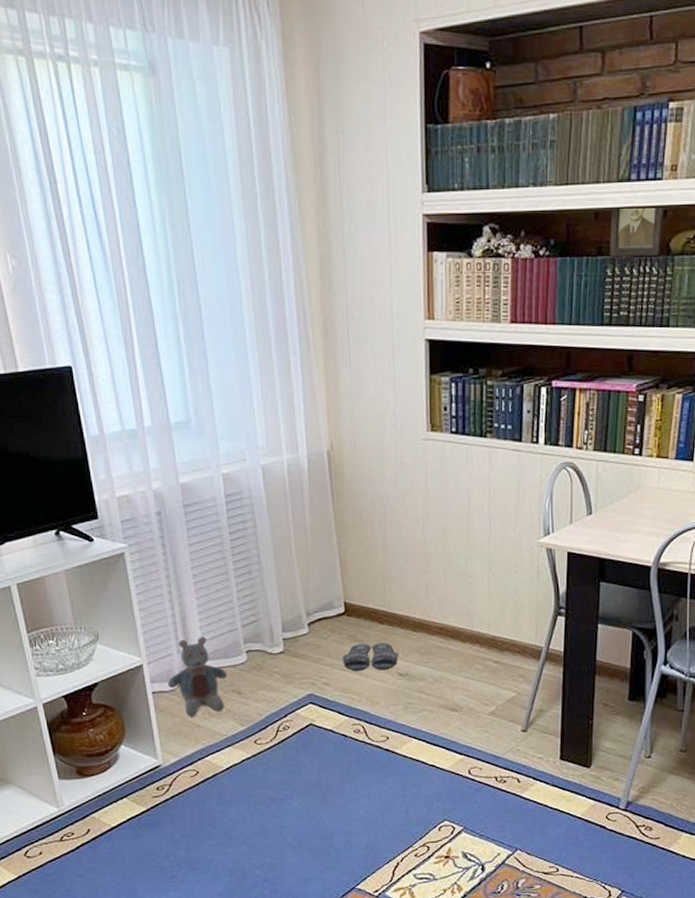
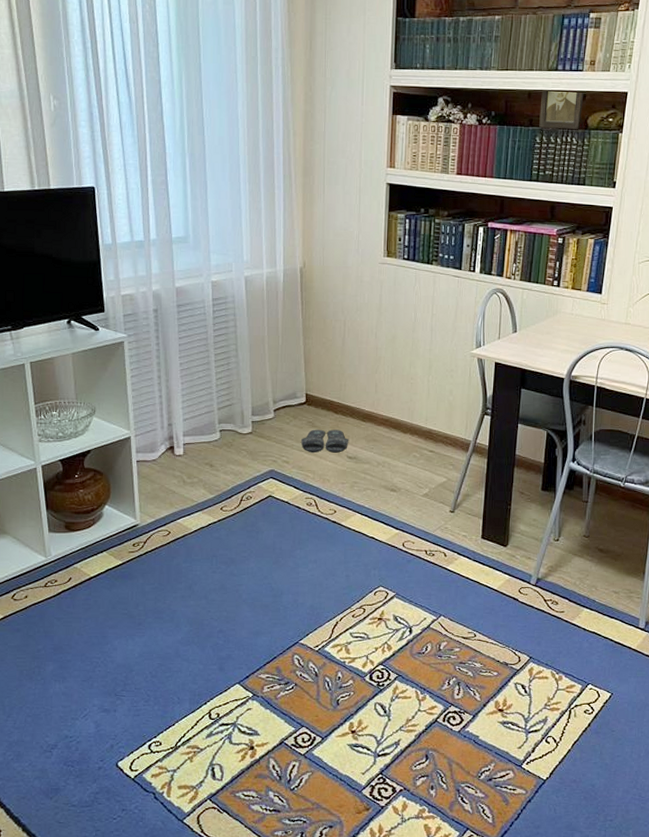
stuffed animal: present [167,636,228,717] -> none [150,415,202,484]

